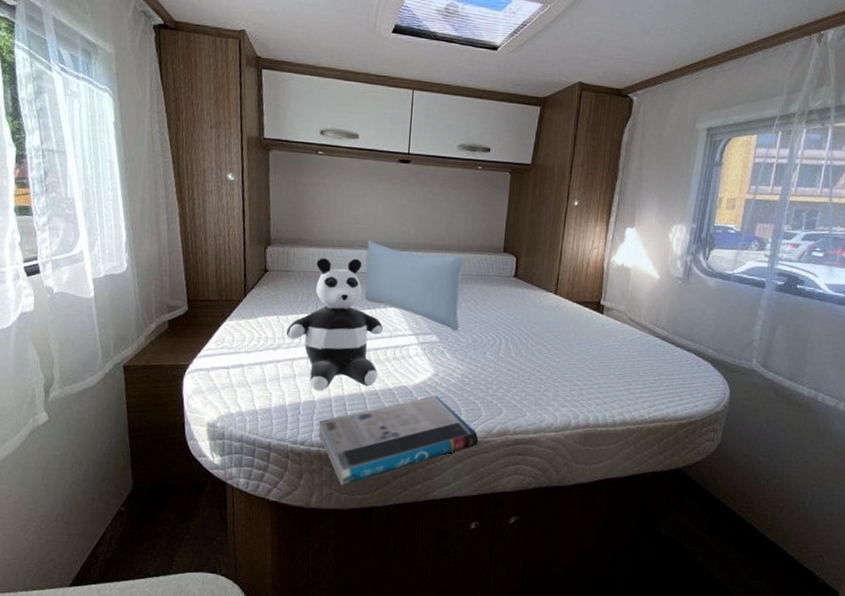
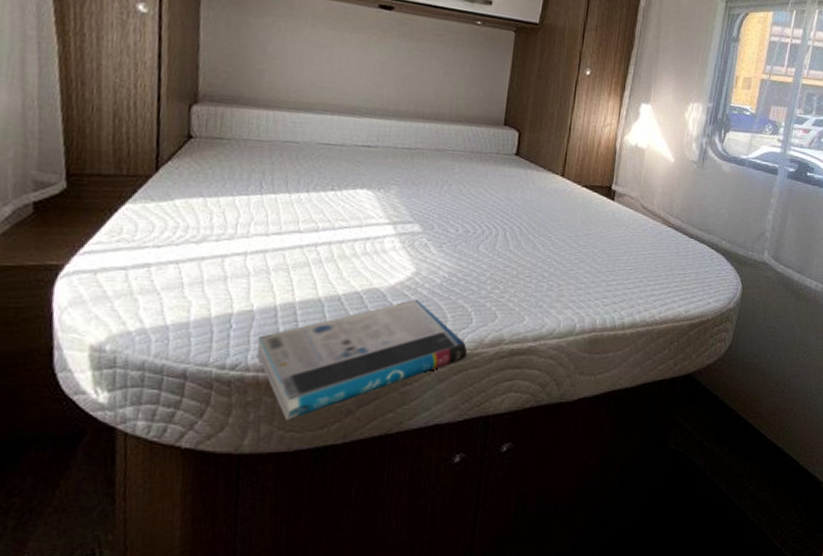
stuffed animal: present [285,258,383,391] -> none [215,123,351,298]
pillow: present [365,240,464,330] -> none [328,103,456,218]

